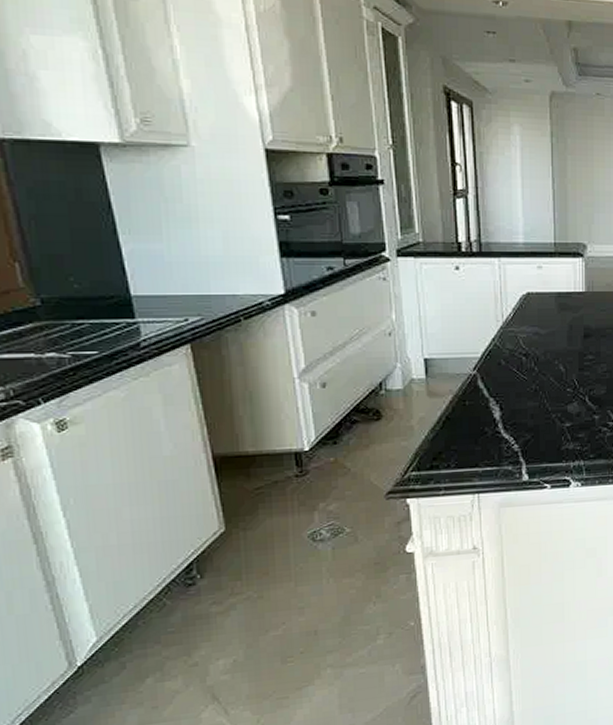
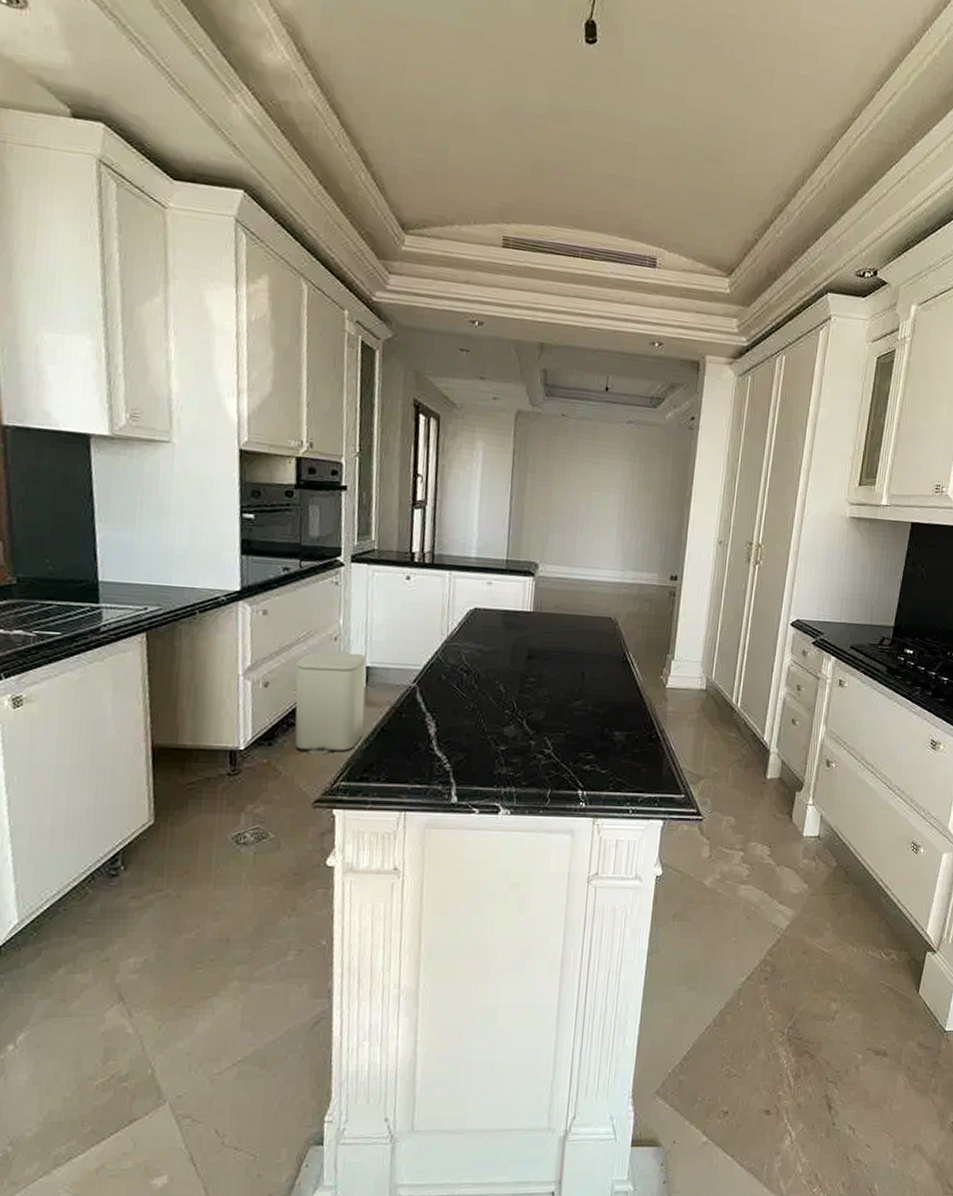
pedal bin: none [353,346,429,450] -> present [294,651,366,756]

